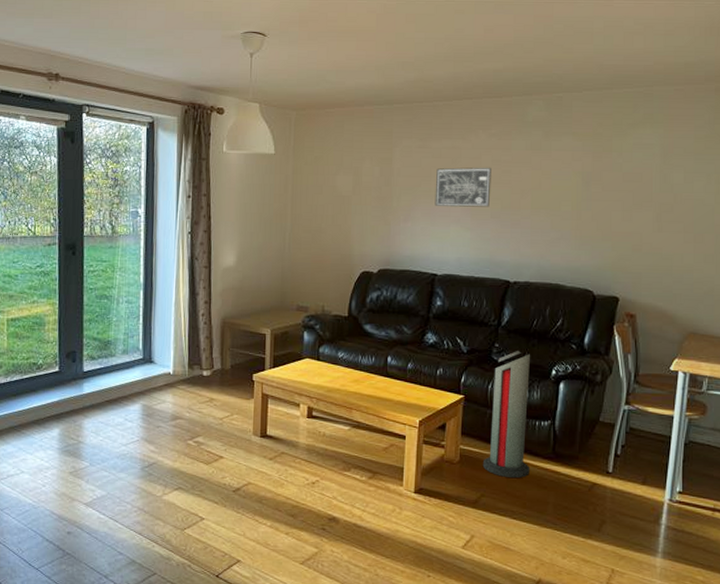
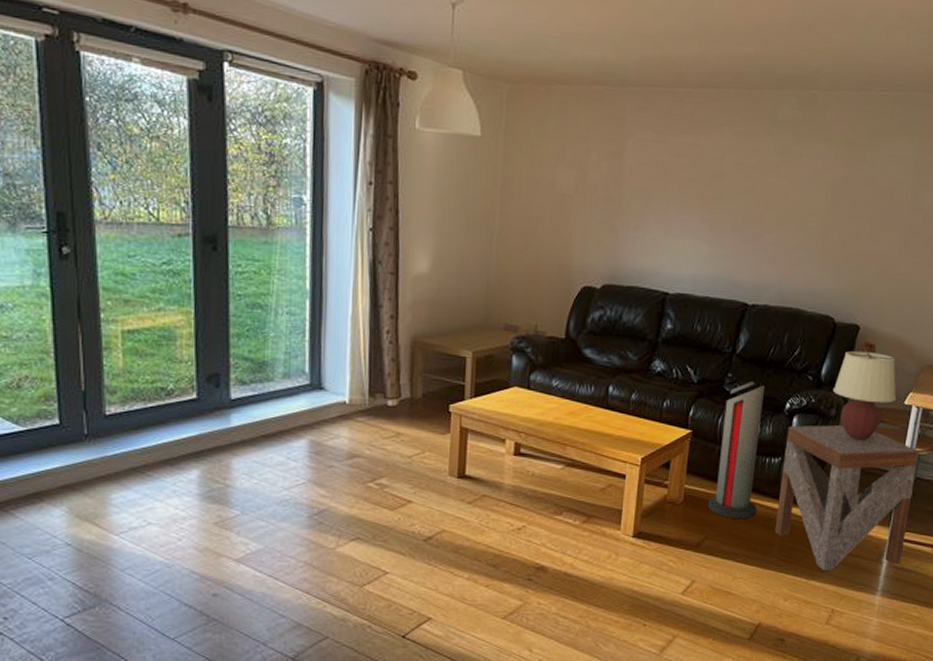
wall art: present [435,167,491,207] -> none [670,168,735,218]
side table: none [548,390,689,530] -> present [774,425,919,570]
table lamp: none [596,320,662,406] -> present [832,350,897,441]

